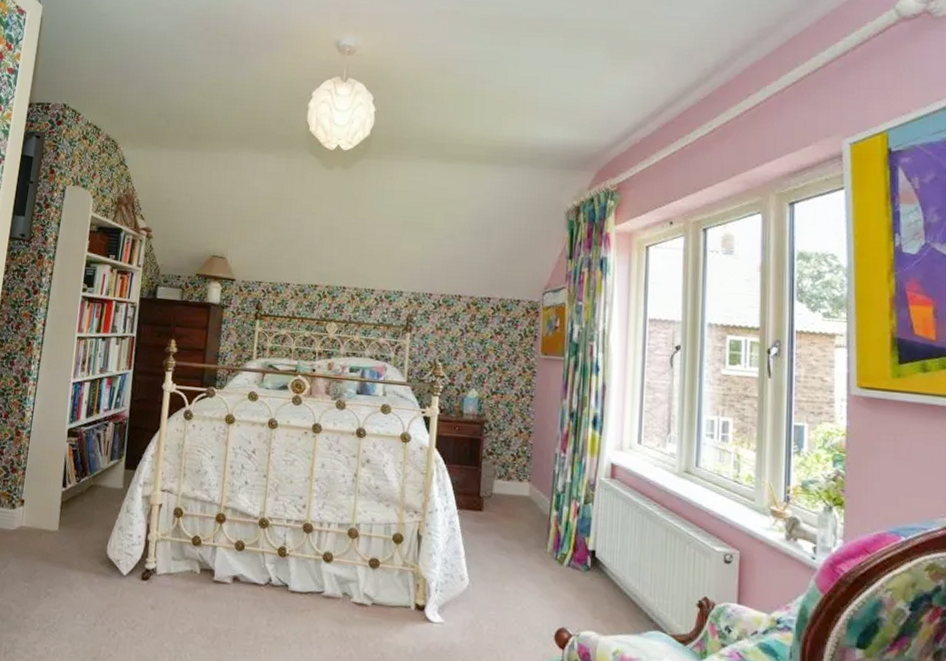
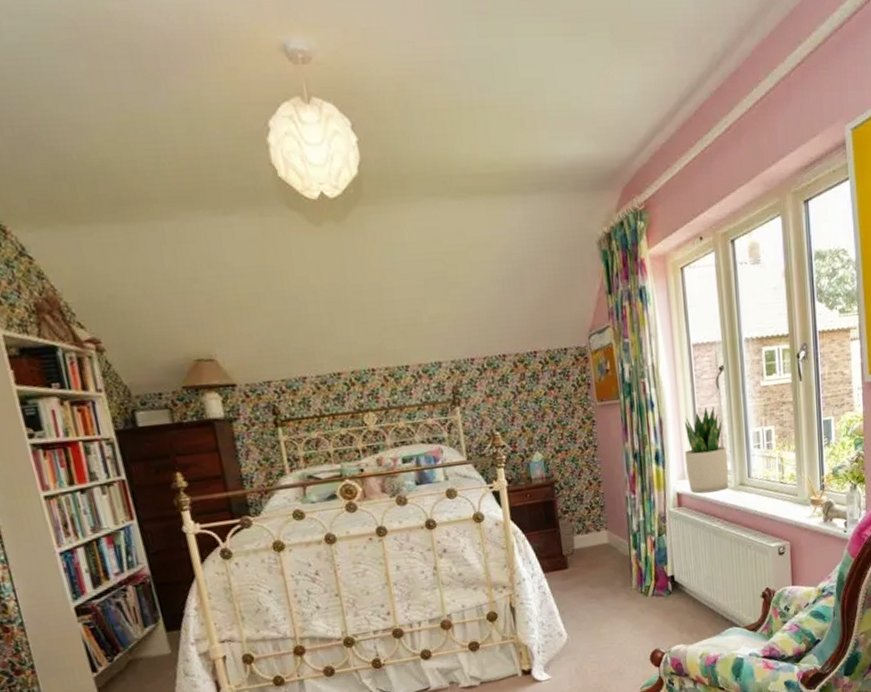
planter: none [625,383,674,473] -> present [684,407,729,494]

